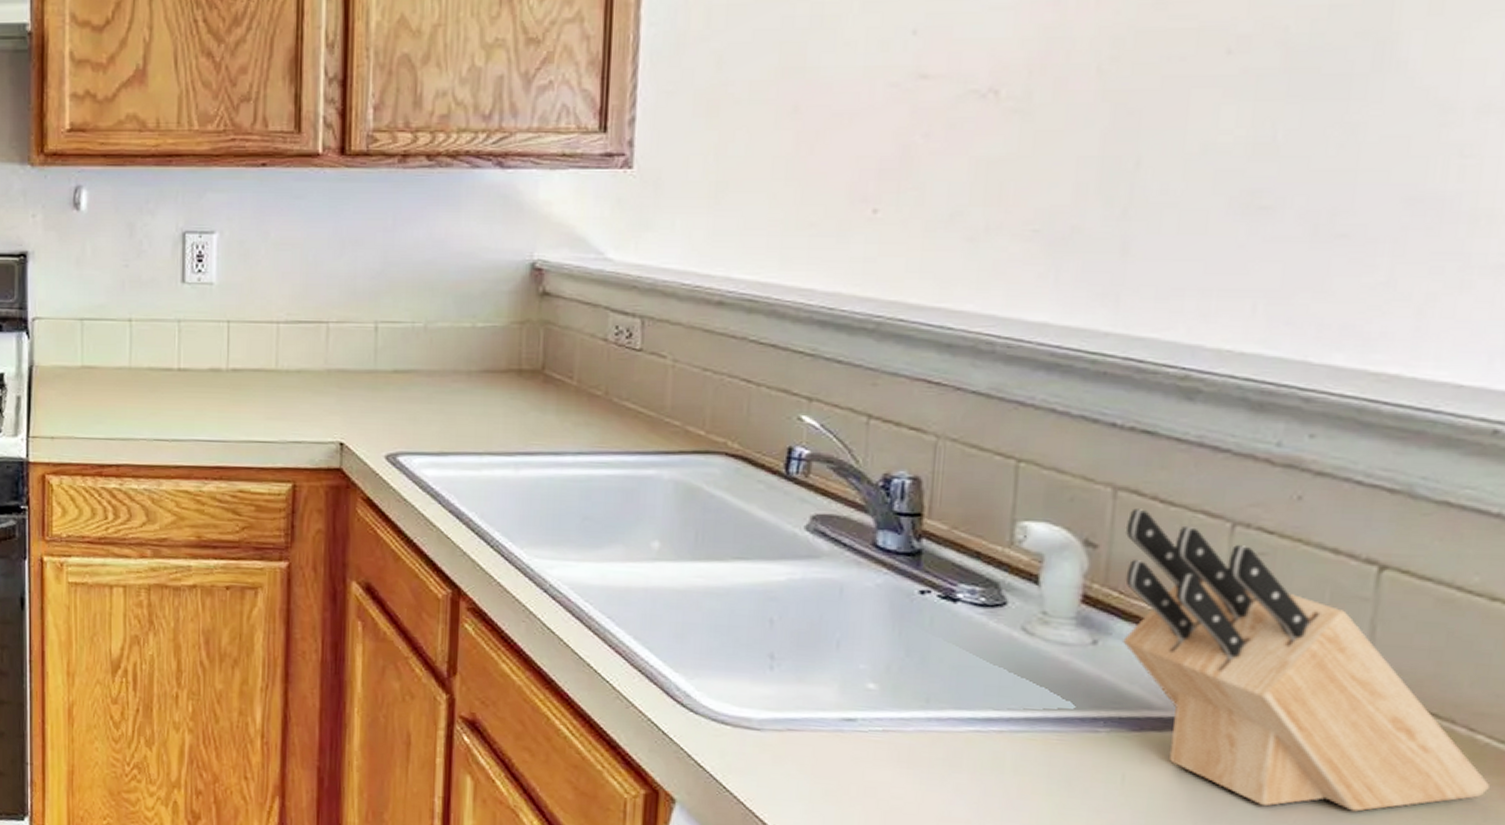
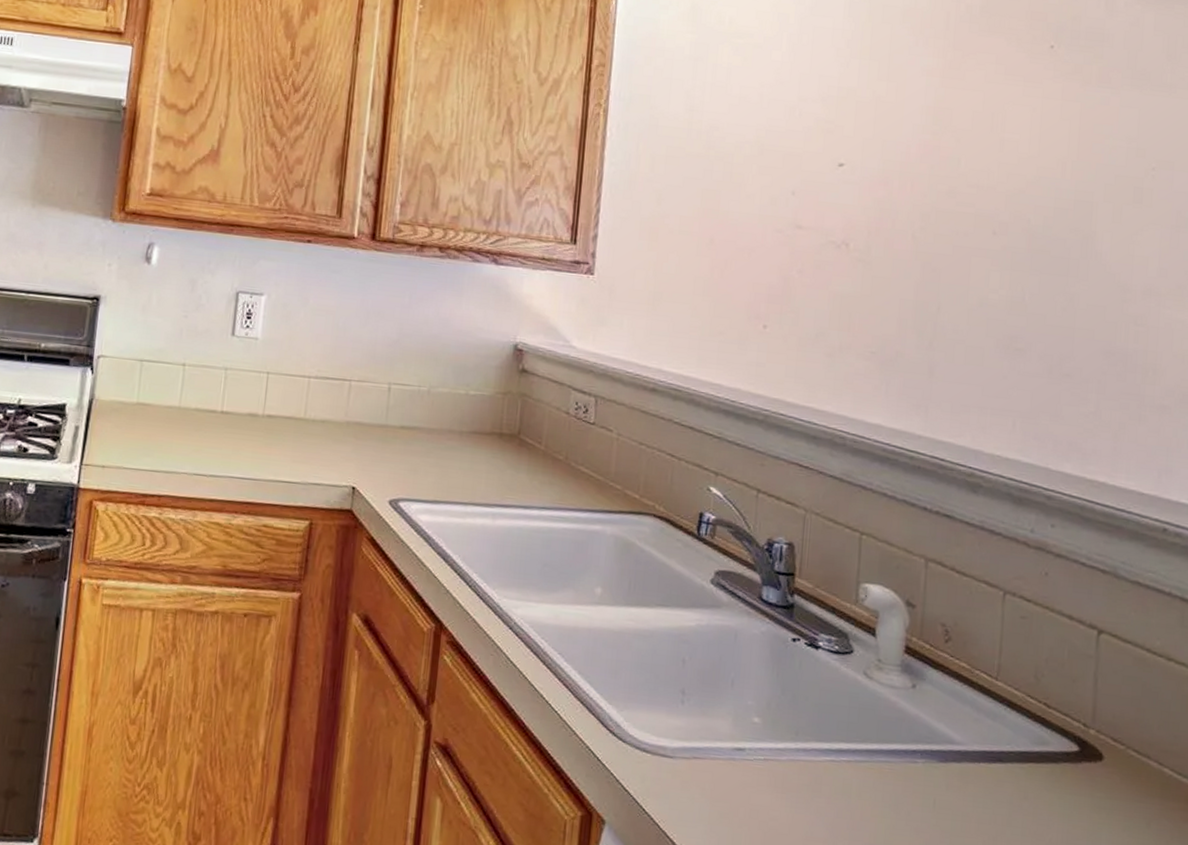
knife block: present [1123,508,1491,812] -> none [933,577,1174,832]

